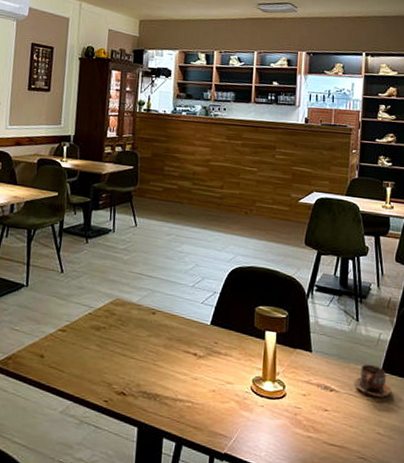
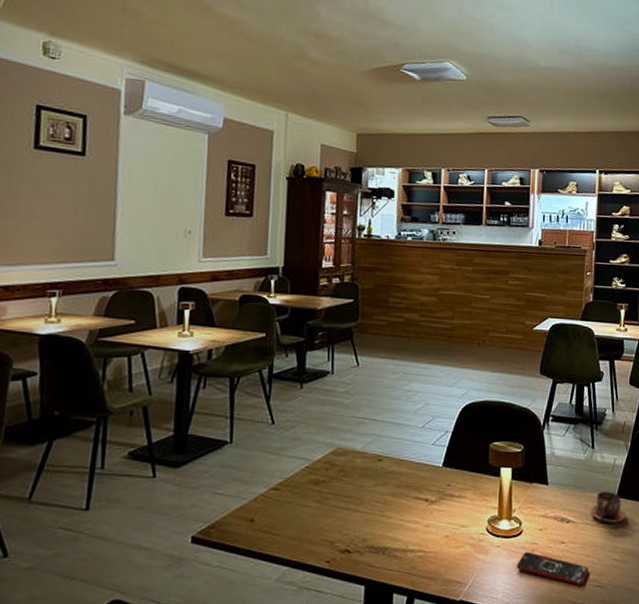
smartphone: none [279,415,352,454] -> present [516,552,589,585]

